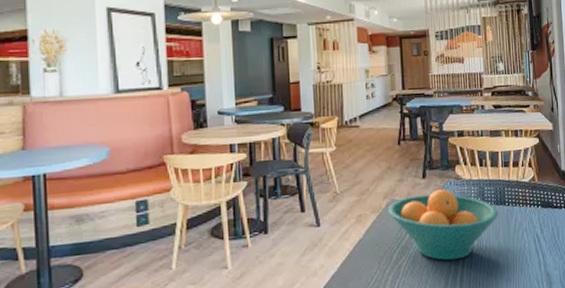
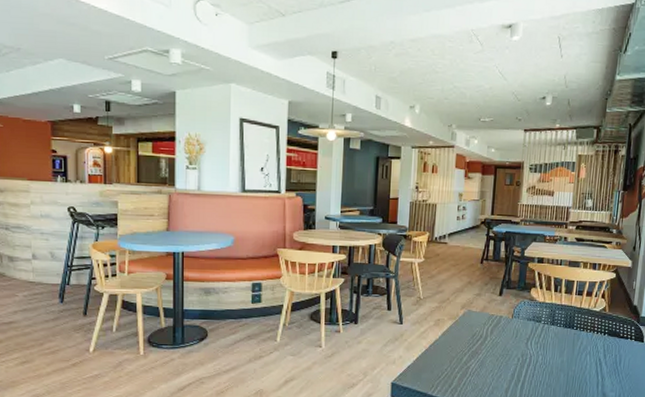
fruit bowl: present [388,188,498,261] -> none [464,306,566,370]

